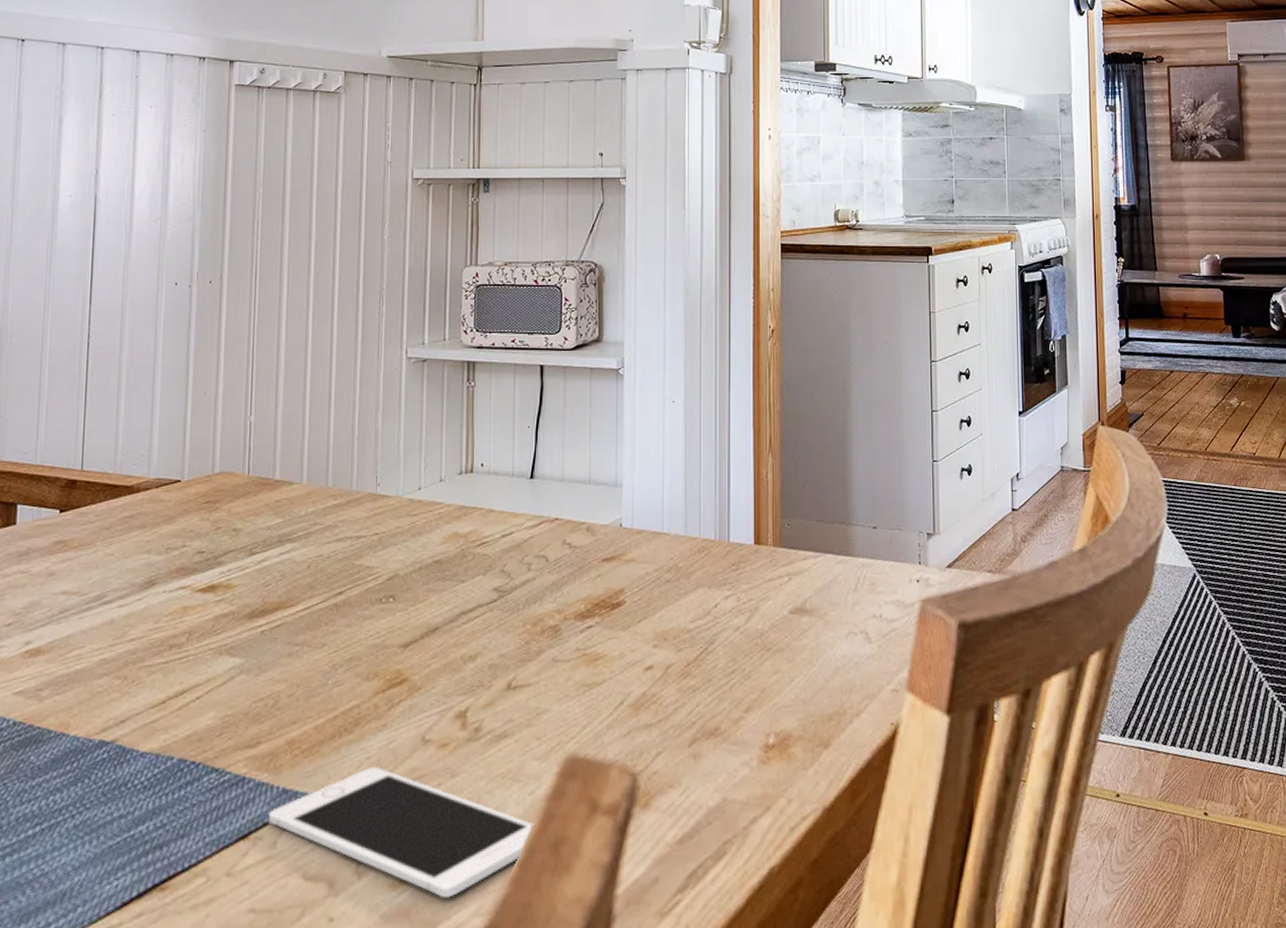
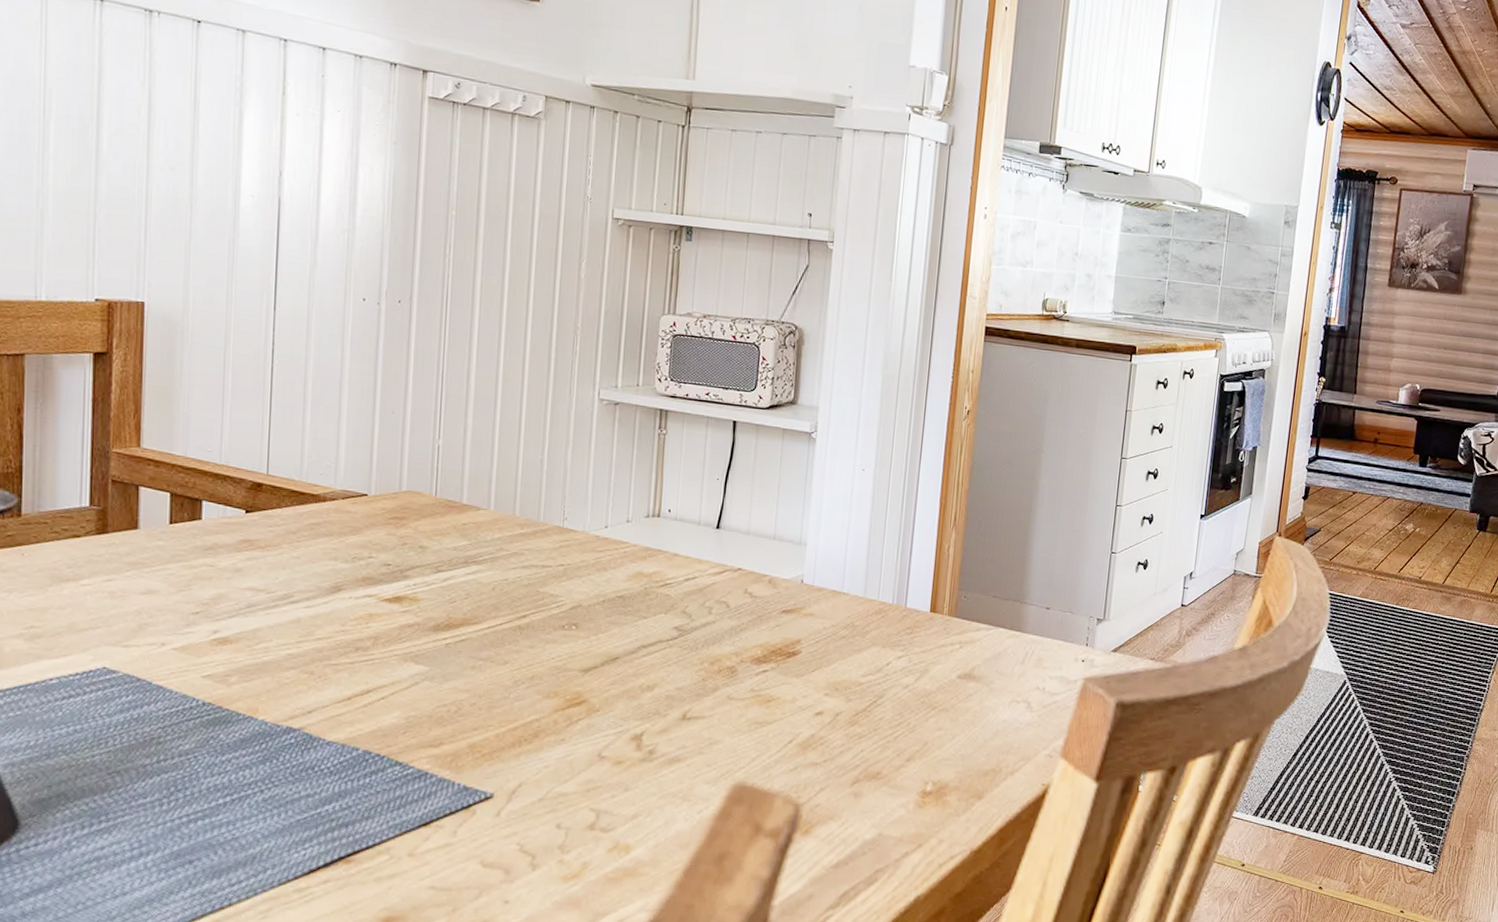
cell phone: present [269,766,535,898] -> none [450,774,701,894]

